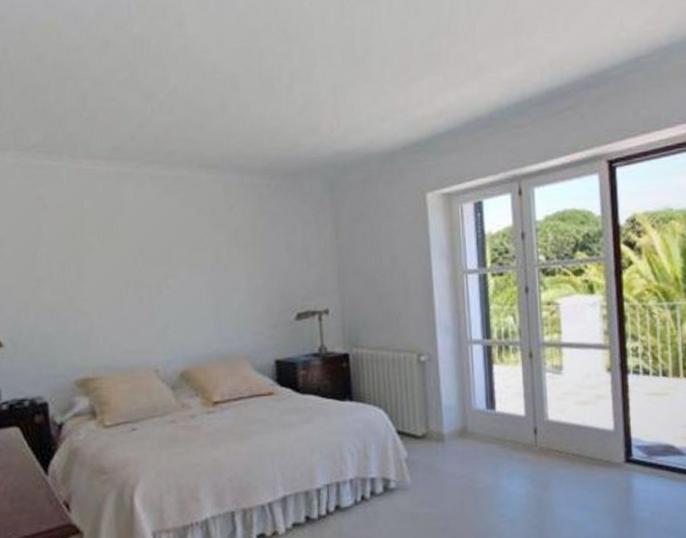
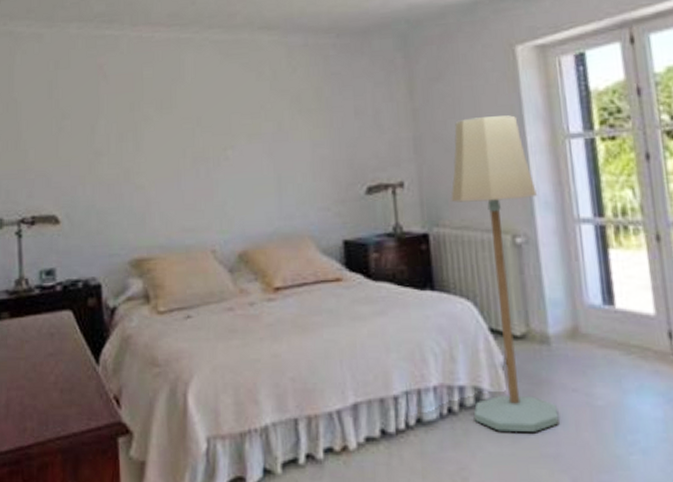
floor lamp: none [368,253,449,513] -> present [451,115,559,433]

